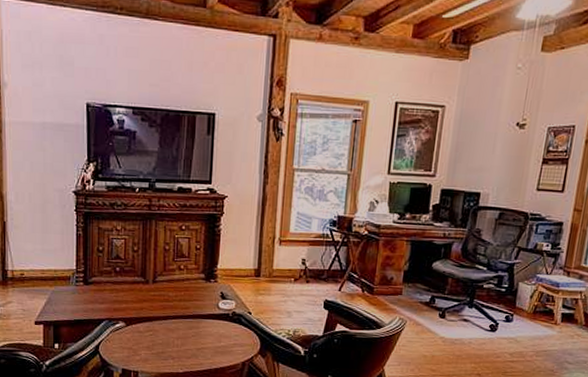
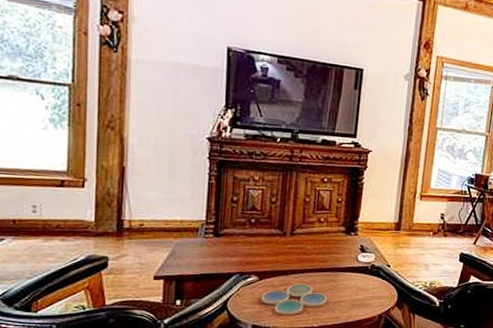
drink coaster: none [129,329,190,361] -> present [261,283,327,315]

